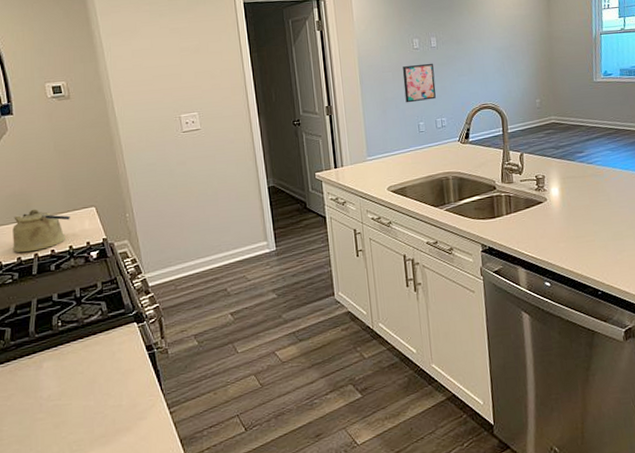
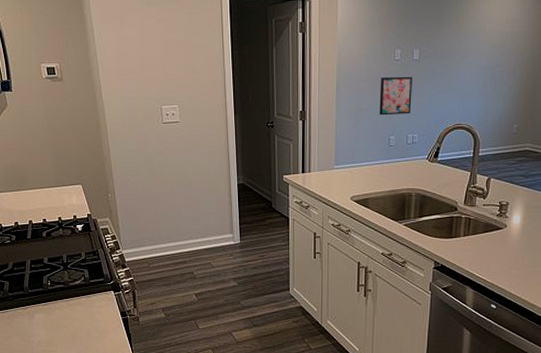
kettle: present [12,209,70,253] -> none [11,180,60,219]

